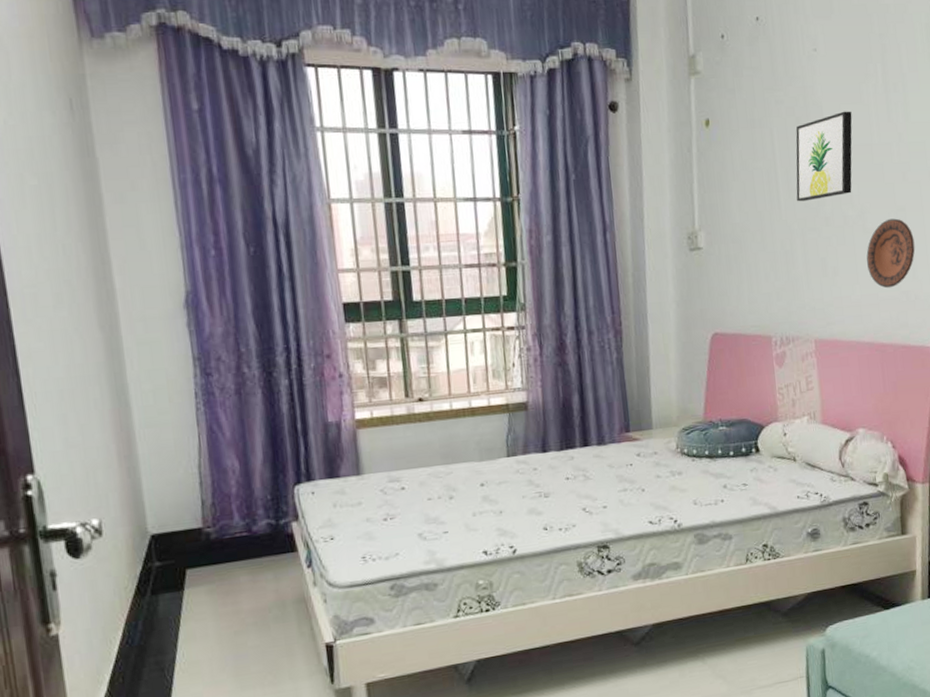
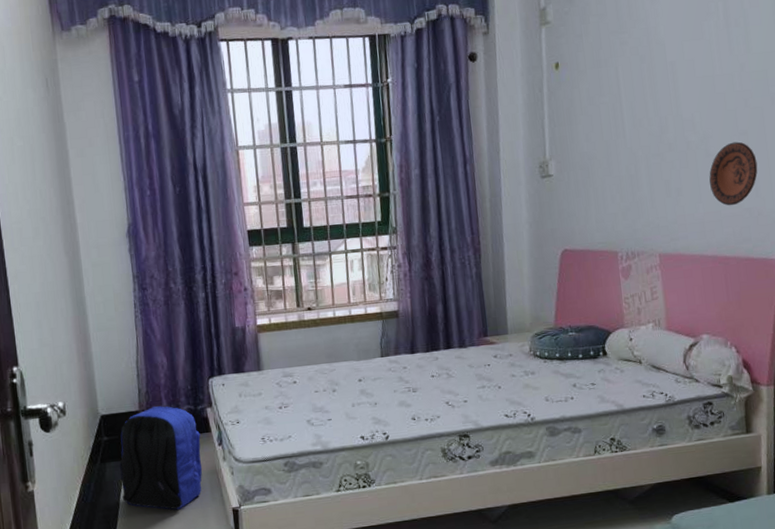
backpack: none [176,521,287,650] -> present [119,406,203,510]
wall art: present [796,111,852,202] -> none [639,46,695,131]

